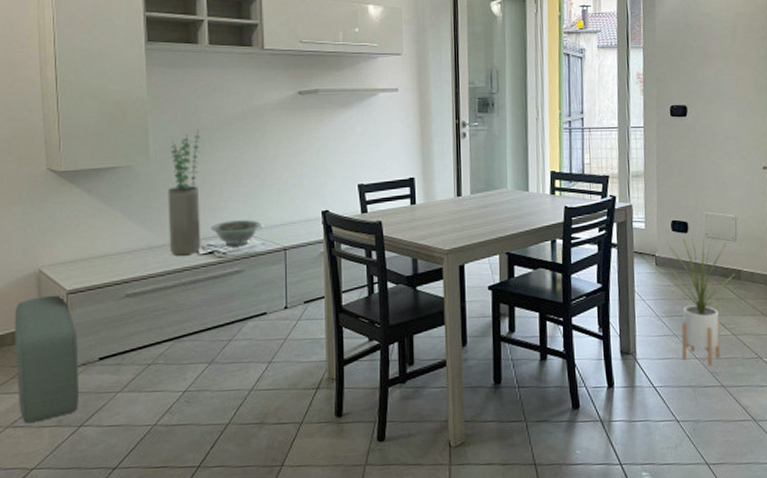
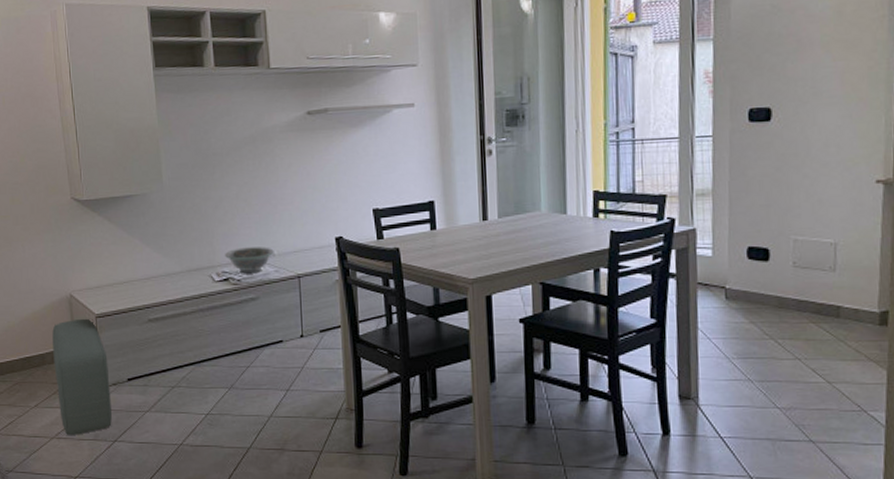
vase: present [168,129,201,256] -> none [182,155,217,283]
house plant: present [667,233,735,367] -> none [741,261,833,418]

